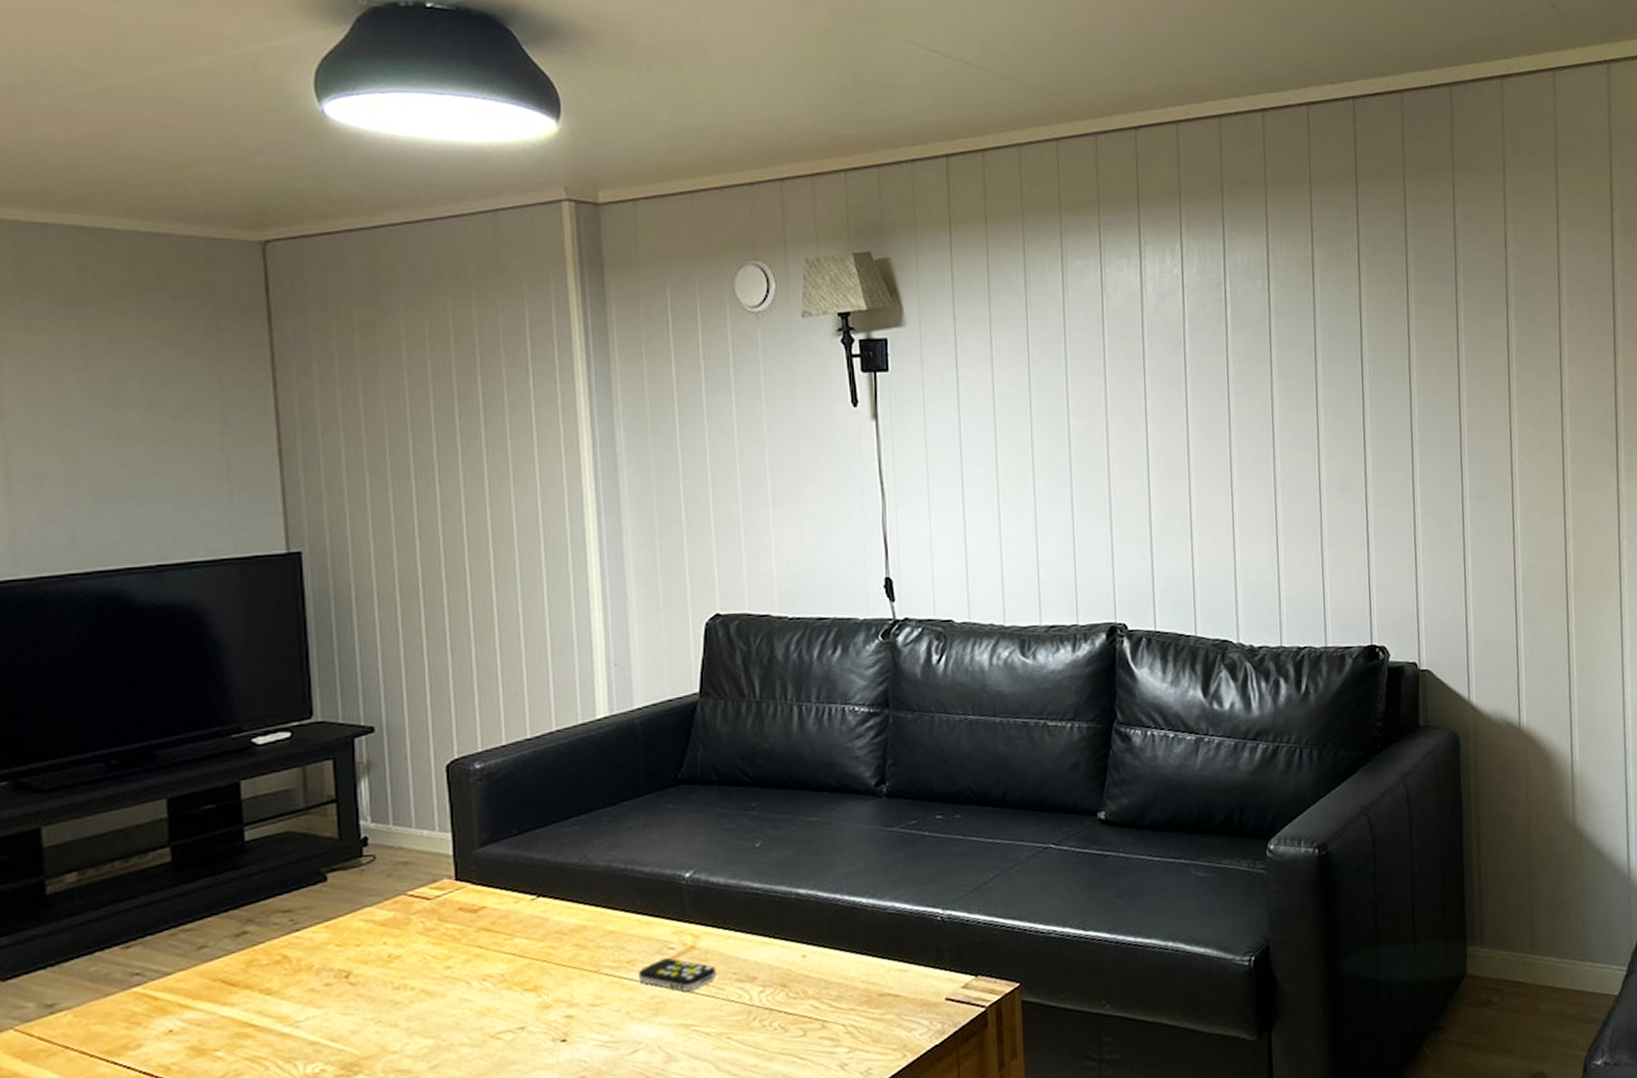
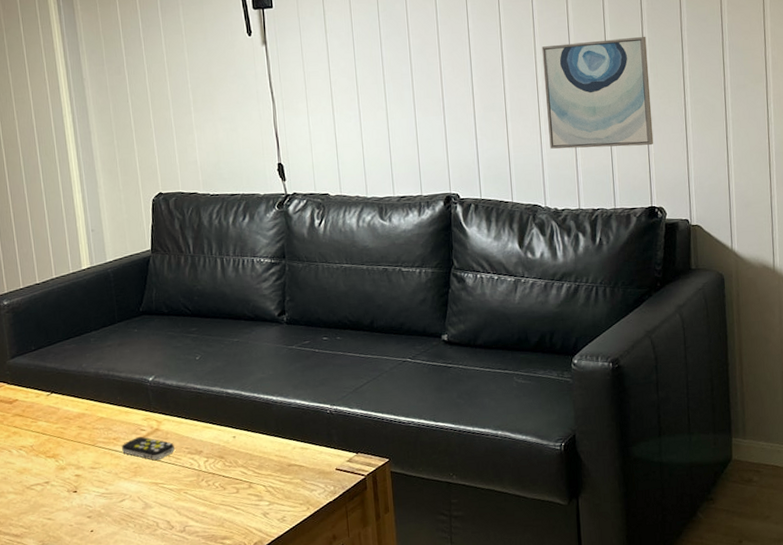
wall art: none [1238,429,1376,569] -> present [541,36,654,149]

